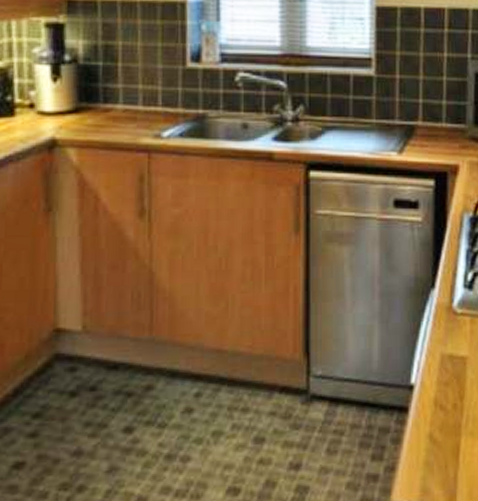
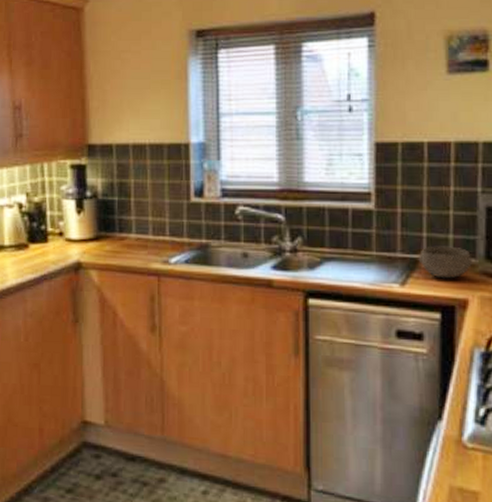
bowl: none [415,112,463,145] -> present [418,246,473,279]

